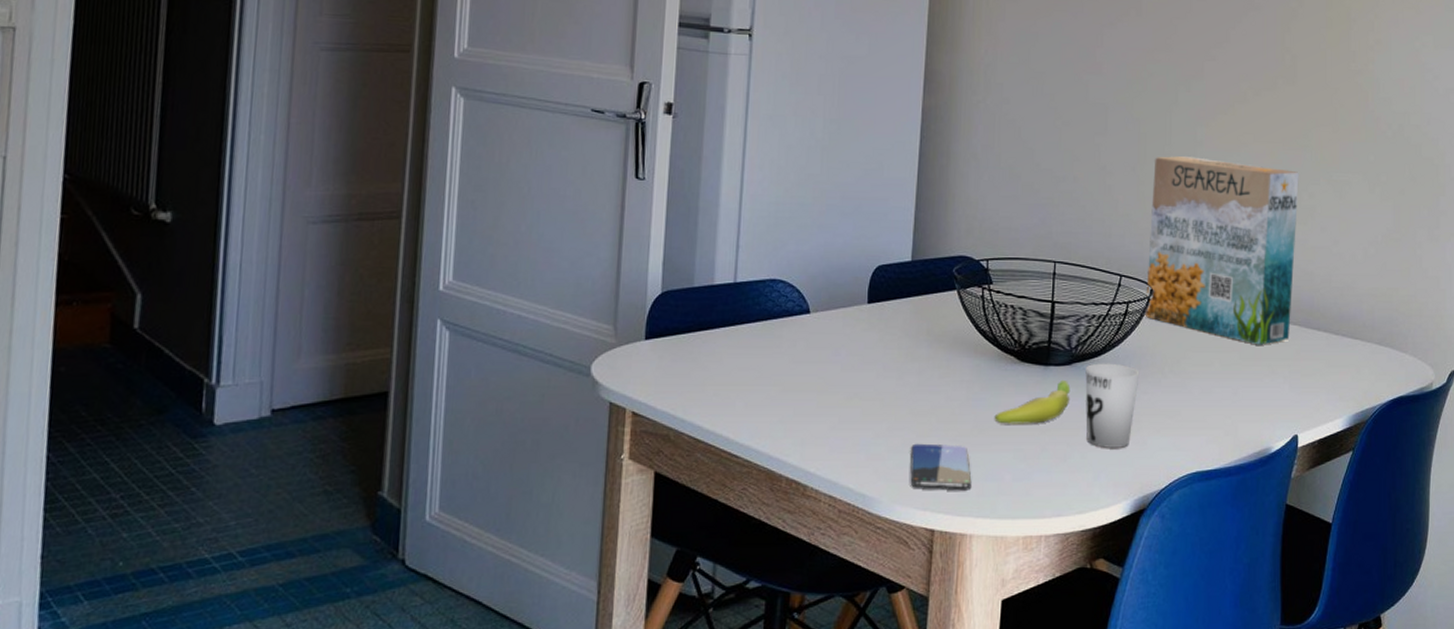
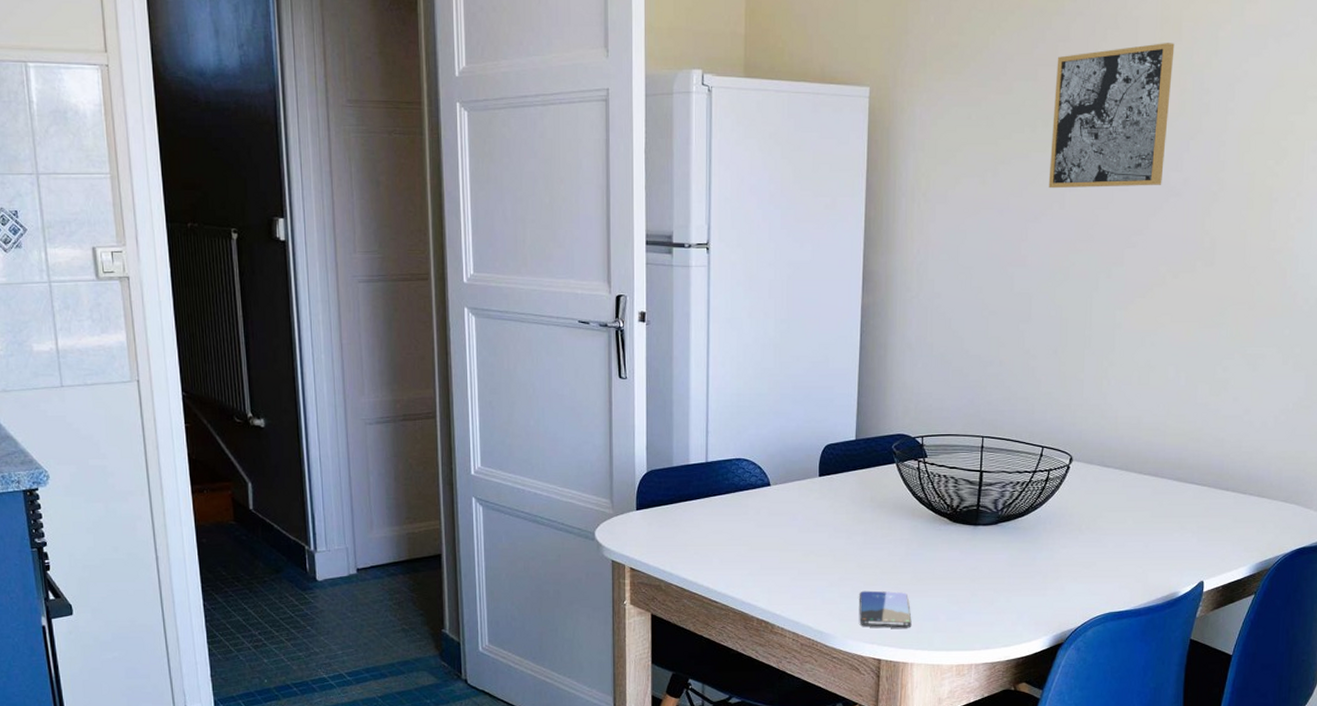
banana: present [994,379,1071,424] -> none [930,537,997,575]
cup: present [1085,363,1140,448] -> none [1010,522,1059,593]
cereal box: present [1145,156,1299,345] -> none [1064,338,1214,505]

